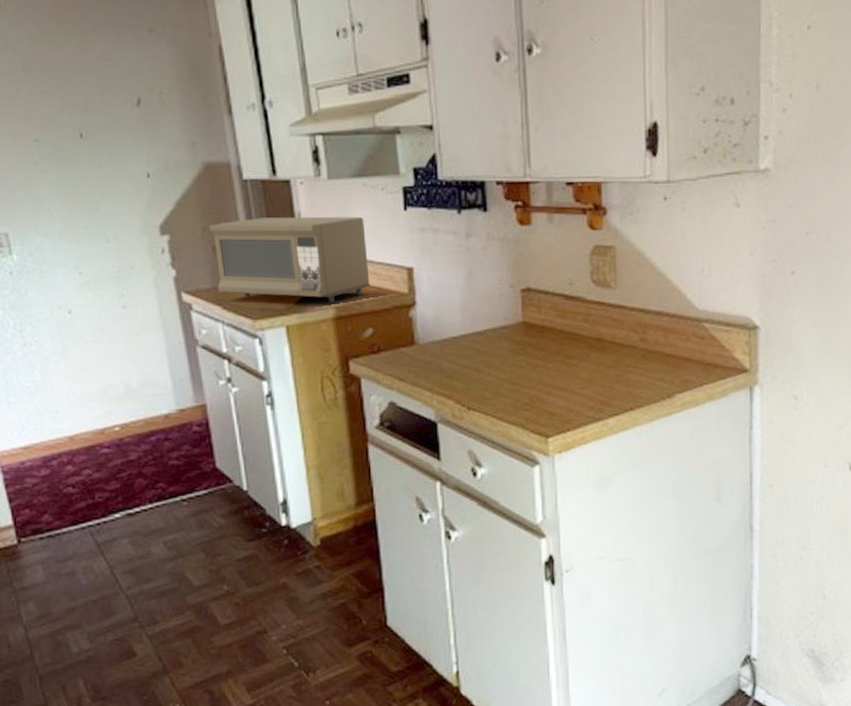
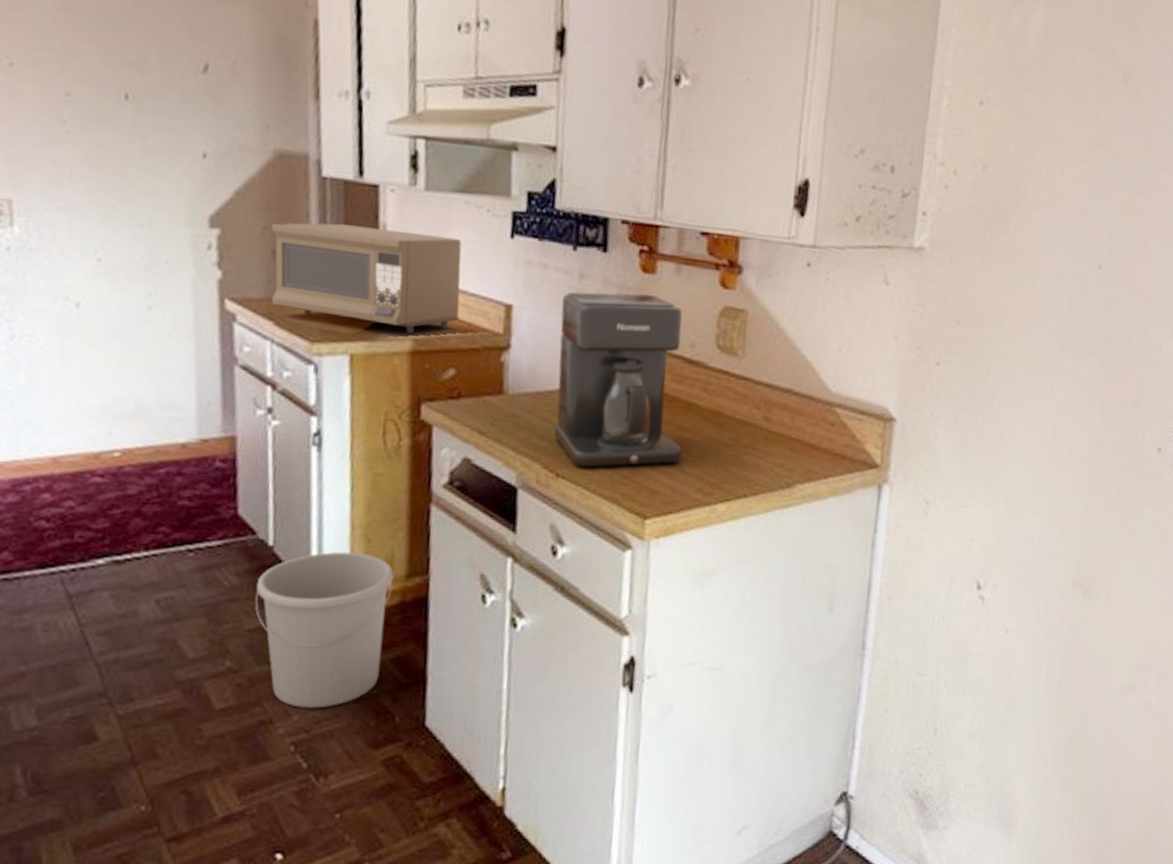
bucket: none [238,489,346,619] -> present [255,551,394,709]
coffee maker: none [454,244,573,399] -> present [554,292,682,467]

